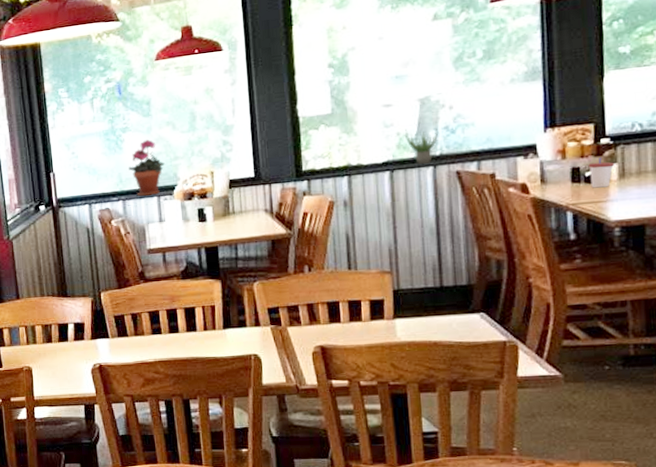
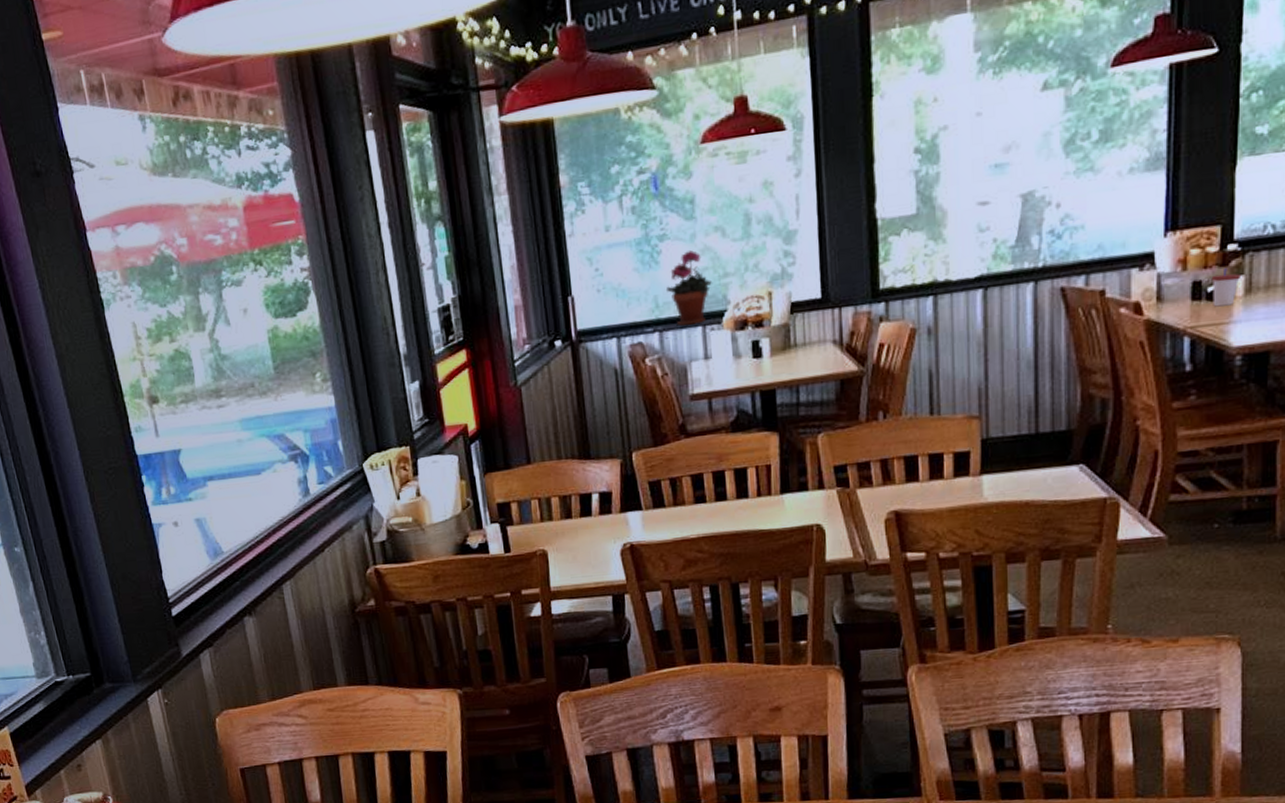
potted plant: present [405,128,438,164] -> none [1003,232,1041,279]

